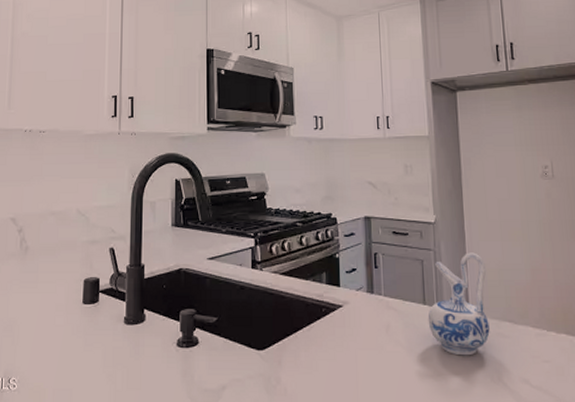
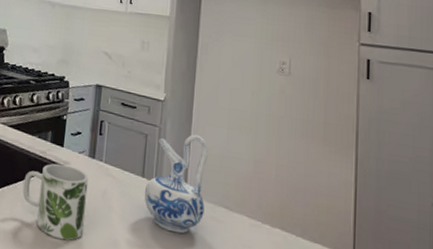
mug: none [304,305,373,384] -> present [22,163,89,241]

